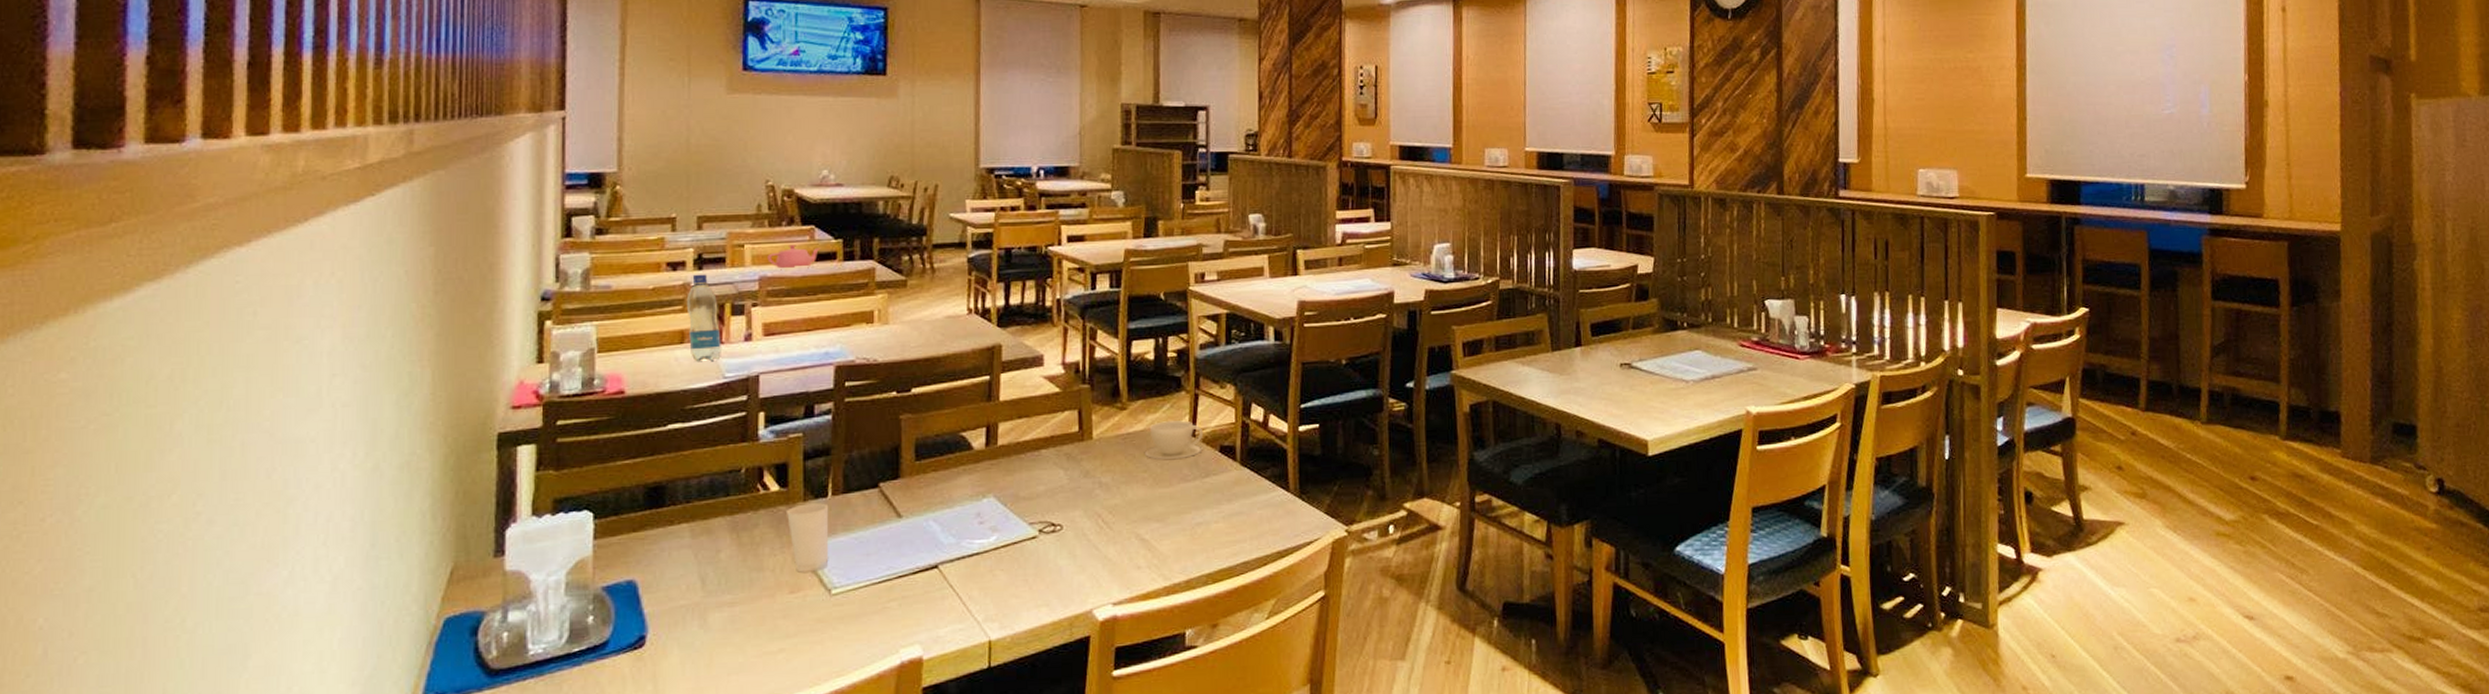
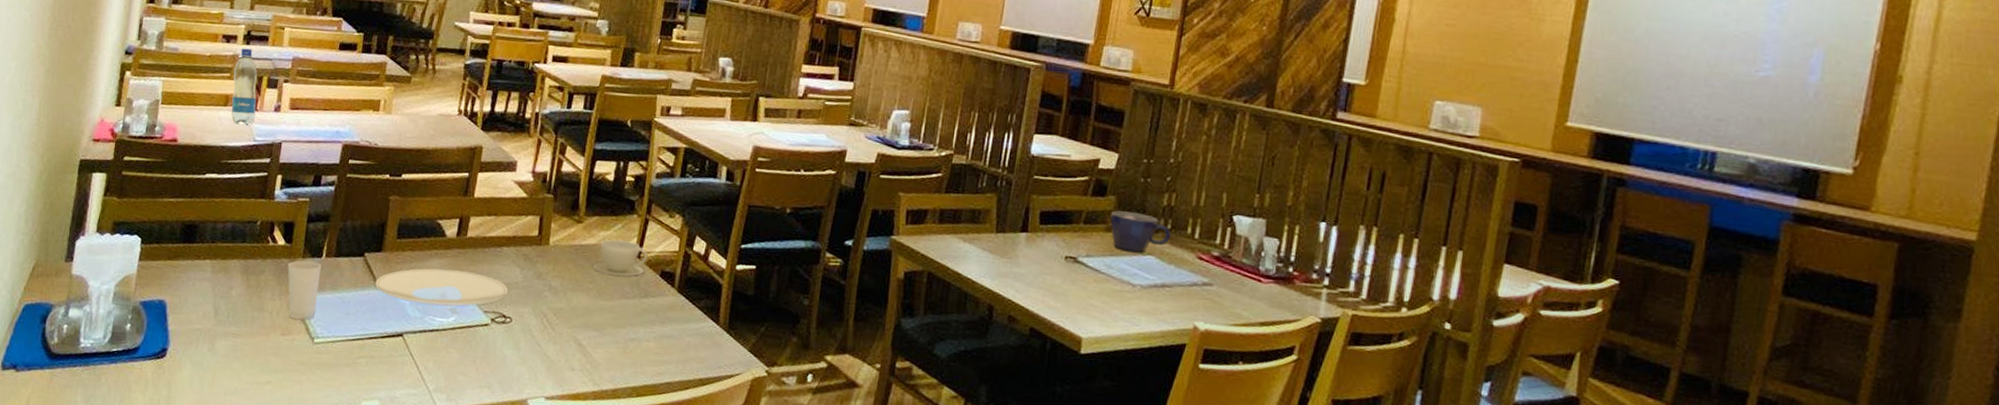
teapot: present [767,244,820,271] -> none [301,32,345,55]
plate: none [896,483,1053,530] -> present [375,268,508,307]
cup: none [1656,311,1713,351] -> present [1110,210,1171,254]

